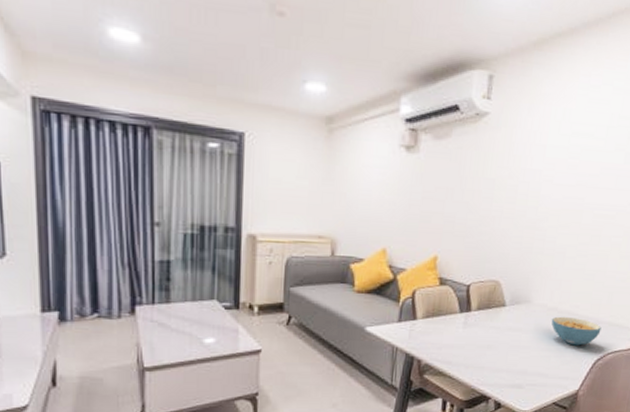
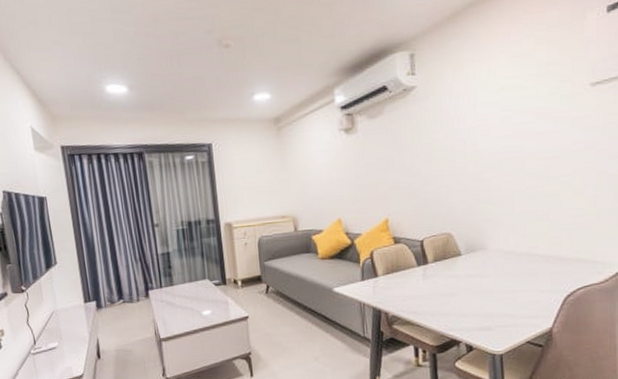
cereal bowl: present [551,316,602,346] -> none [510,258,566,285]

